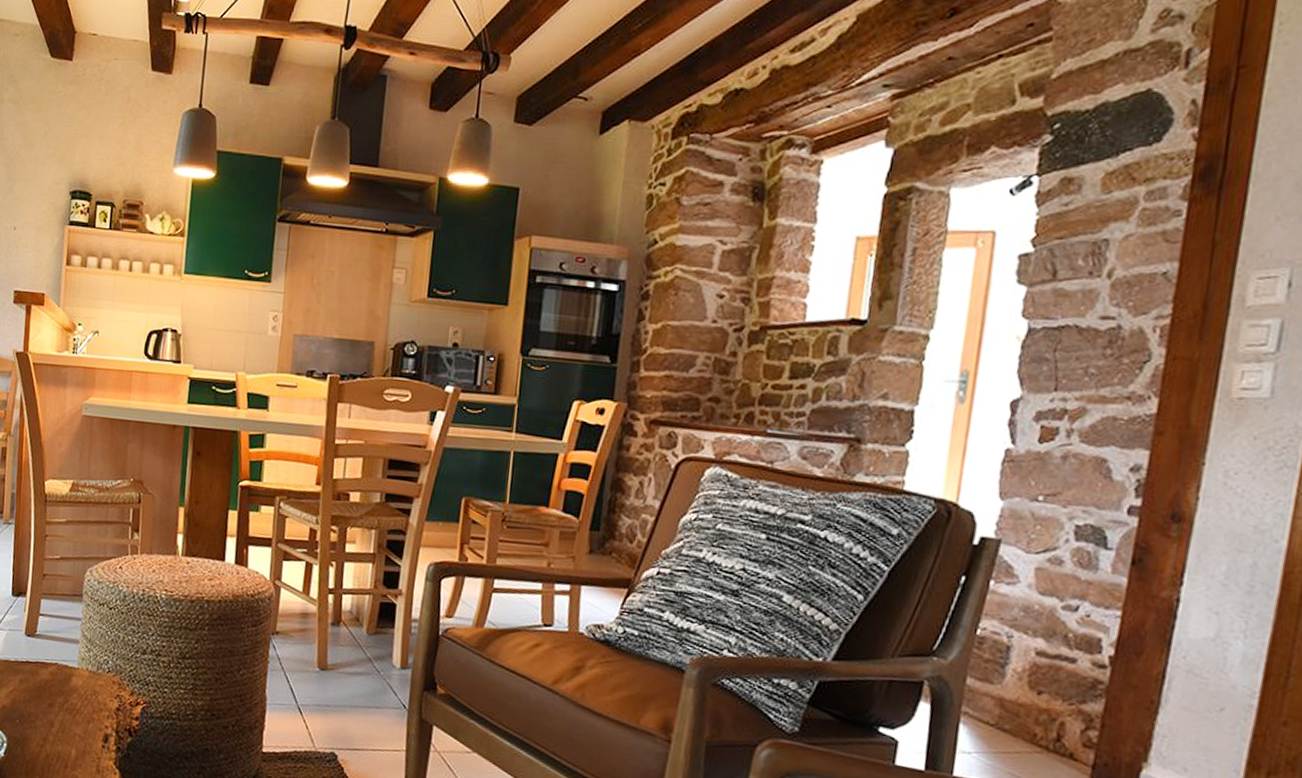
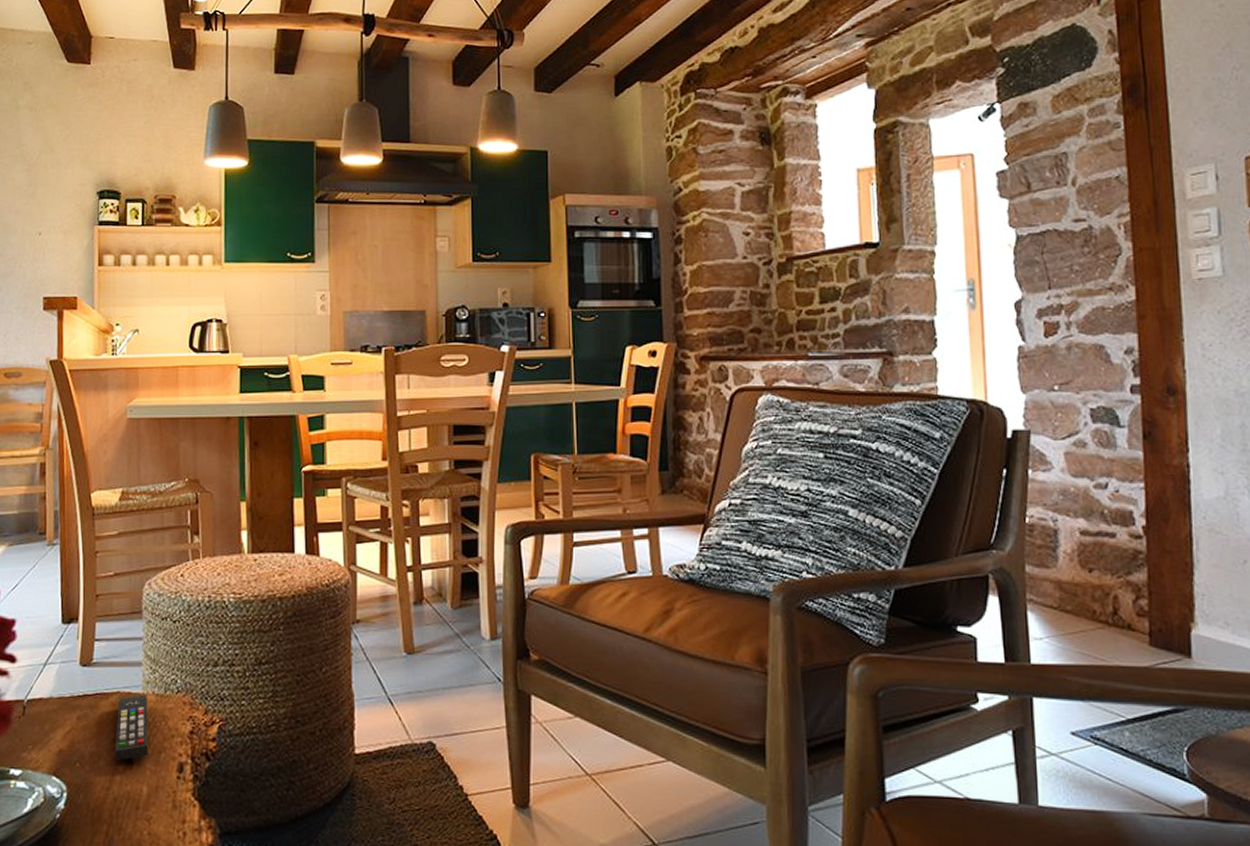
remote control: none [49,668,82,724] -> present [114,694,149,761]

